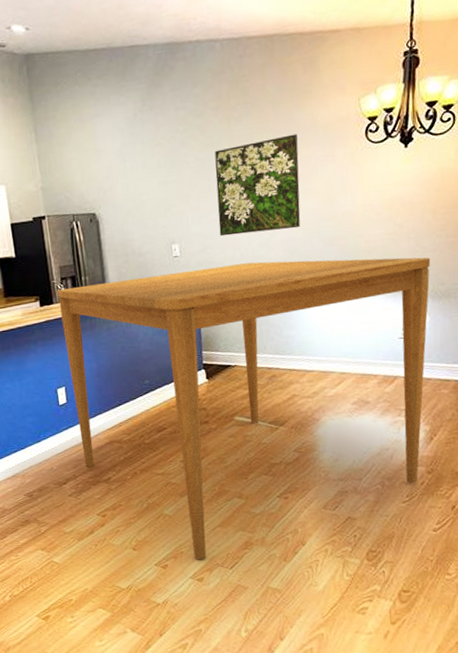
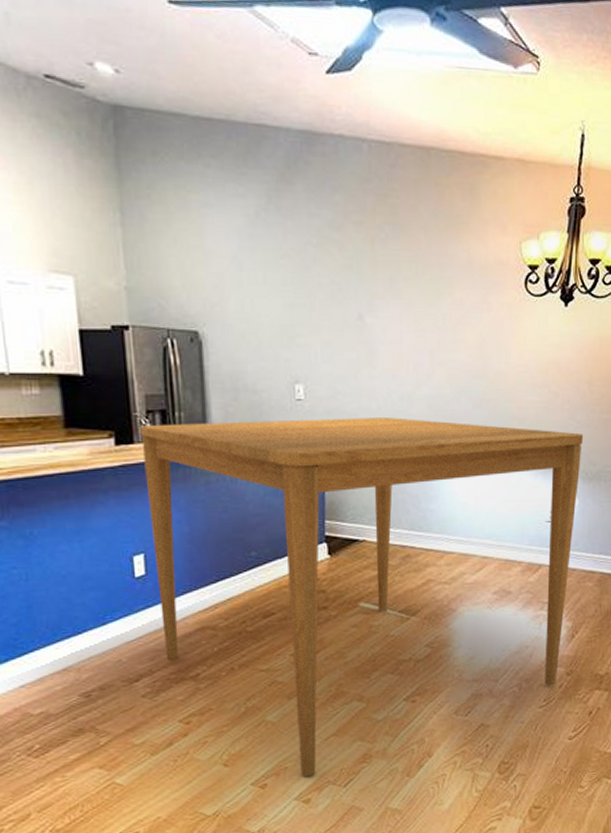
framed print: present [215,134,301,237] -> none [353,270,451,383]

